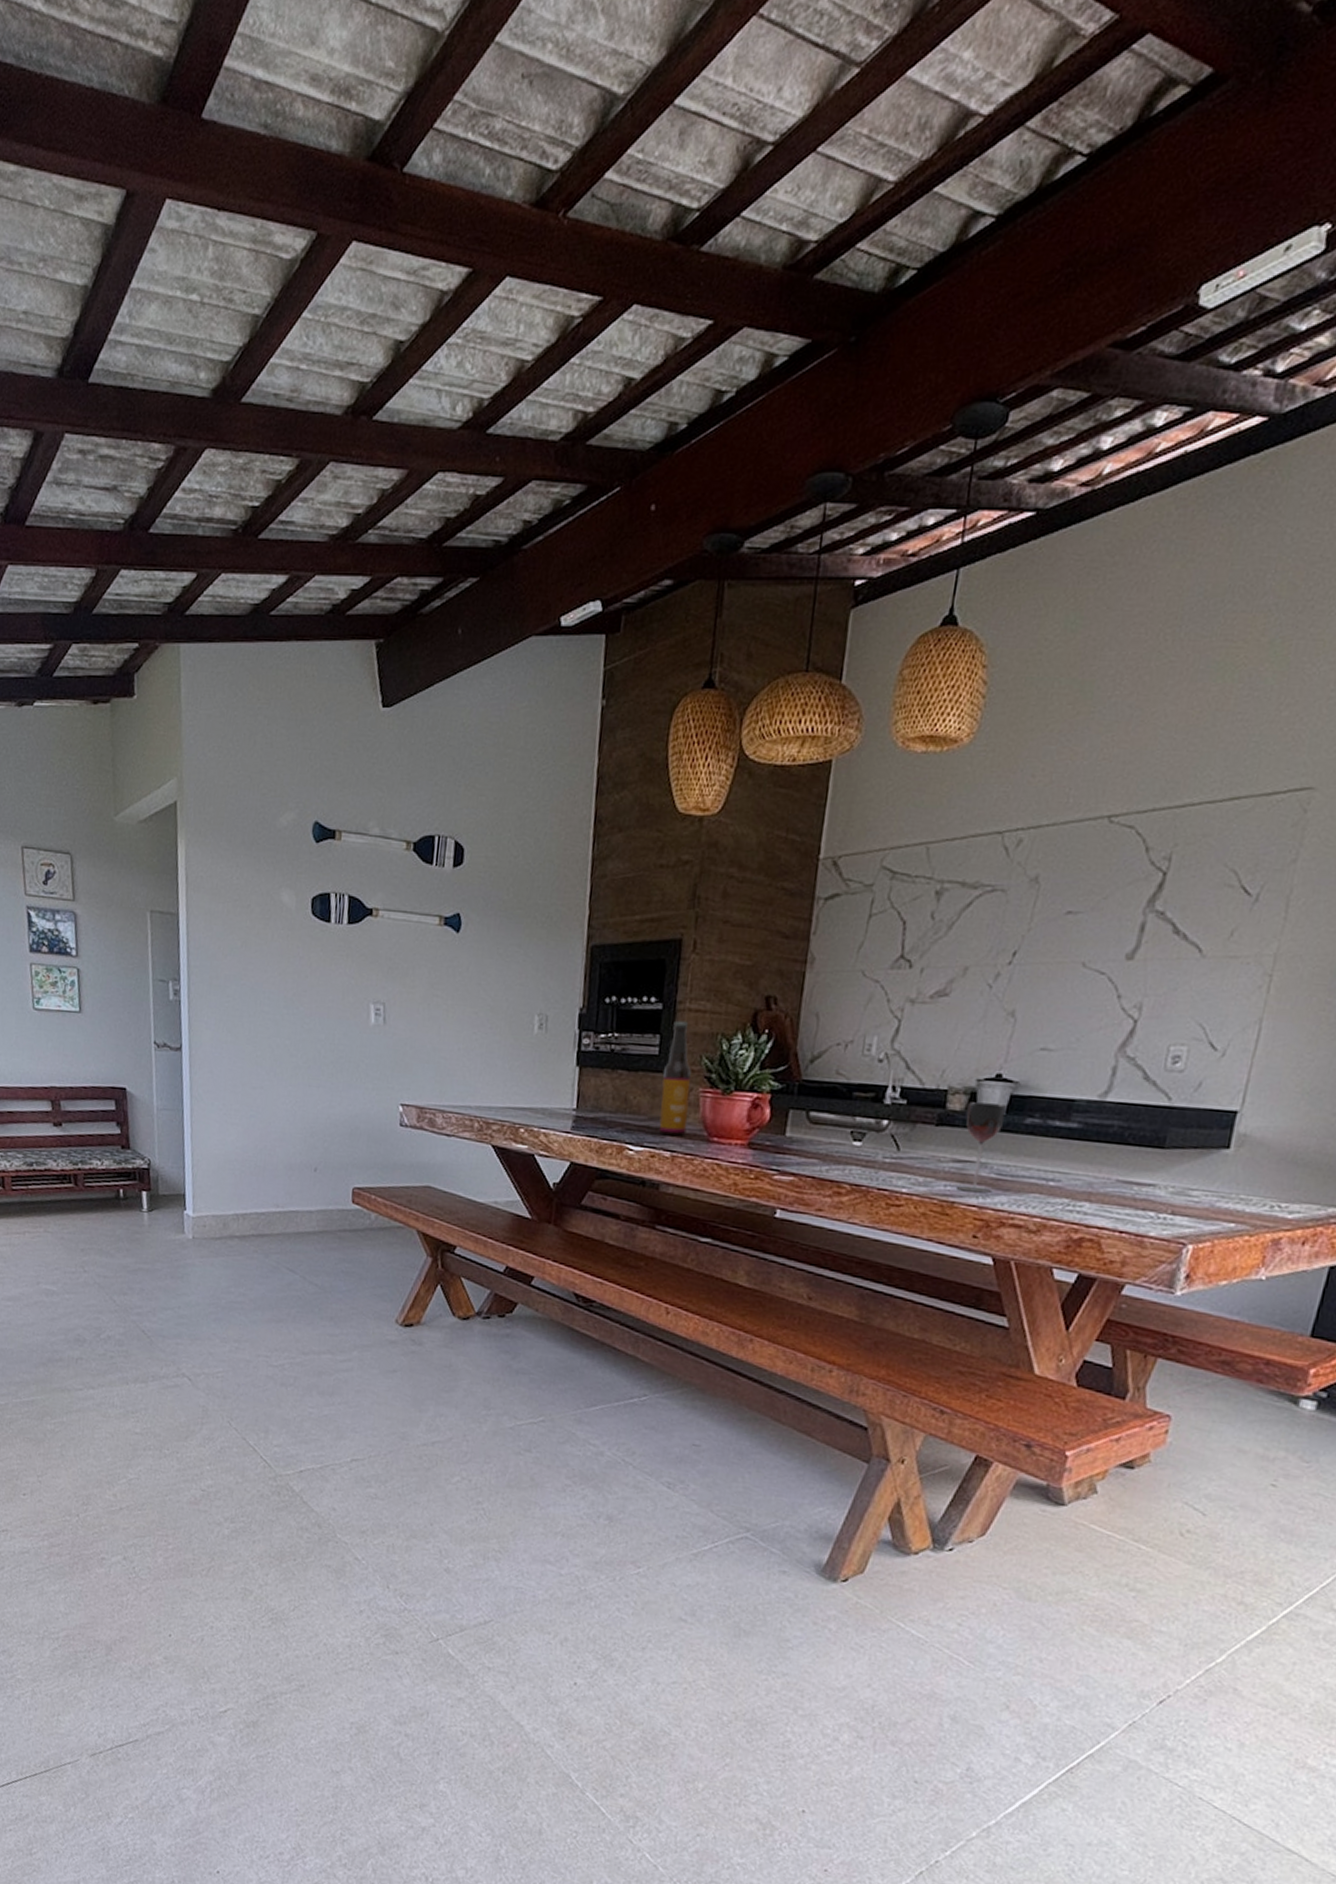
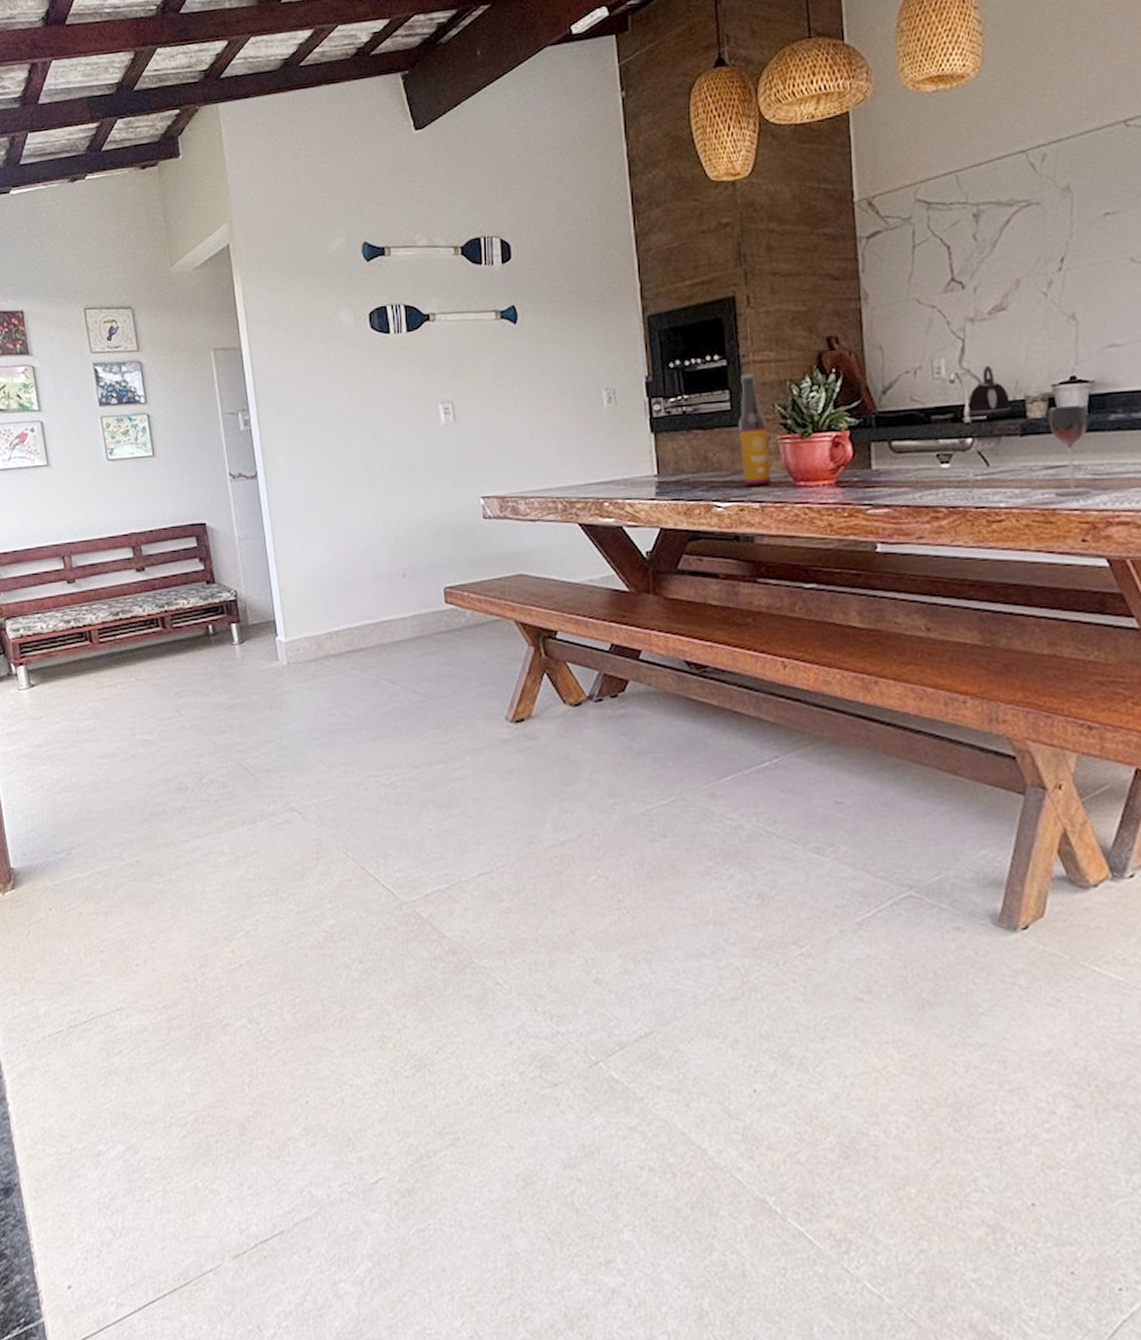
kettle: none [889,1049,933,1103] -> present [968,365,1012,417]

